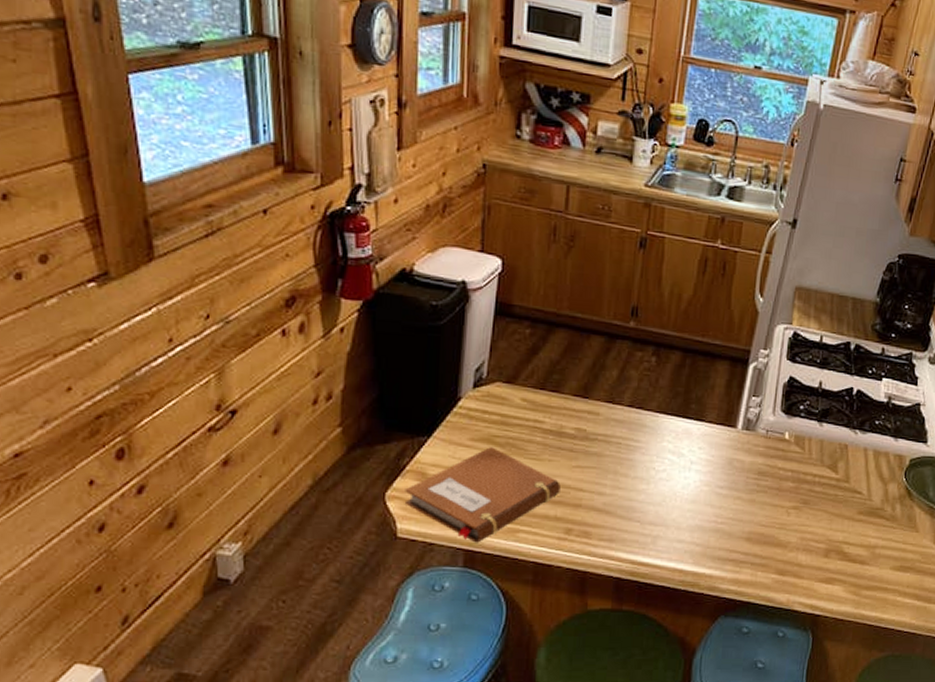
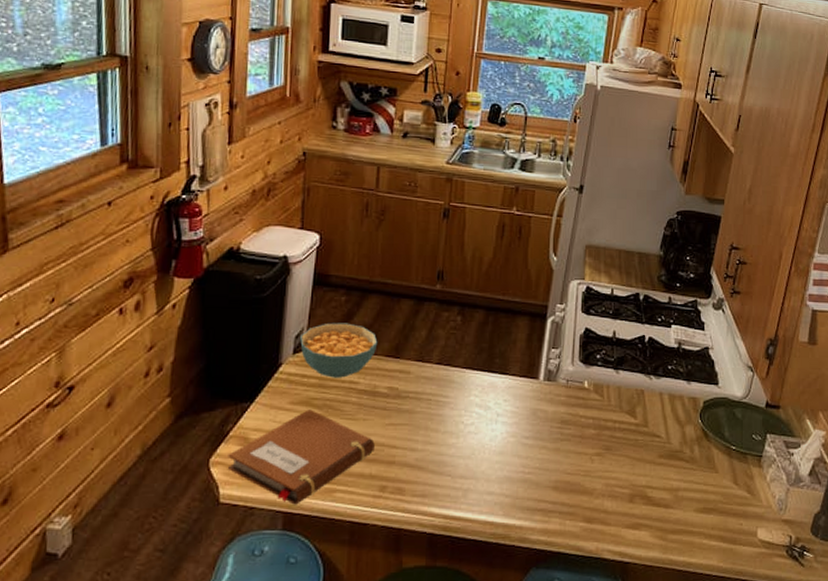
cereal bowl: none [481,357,565,416] -> present [300,322,378,378]

